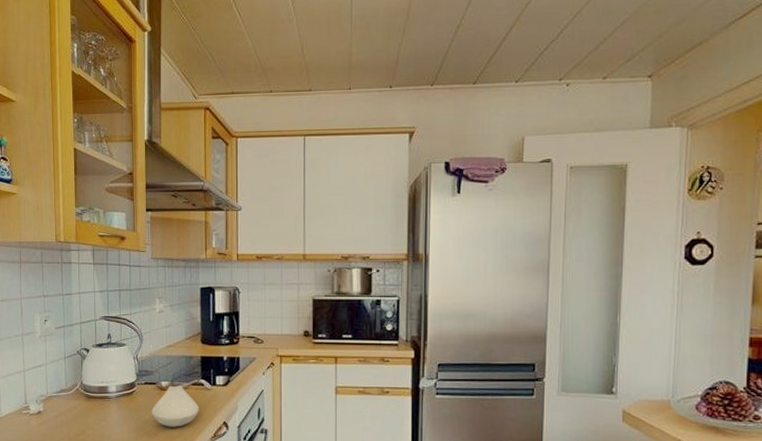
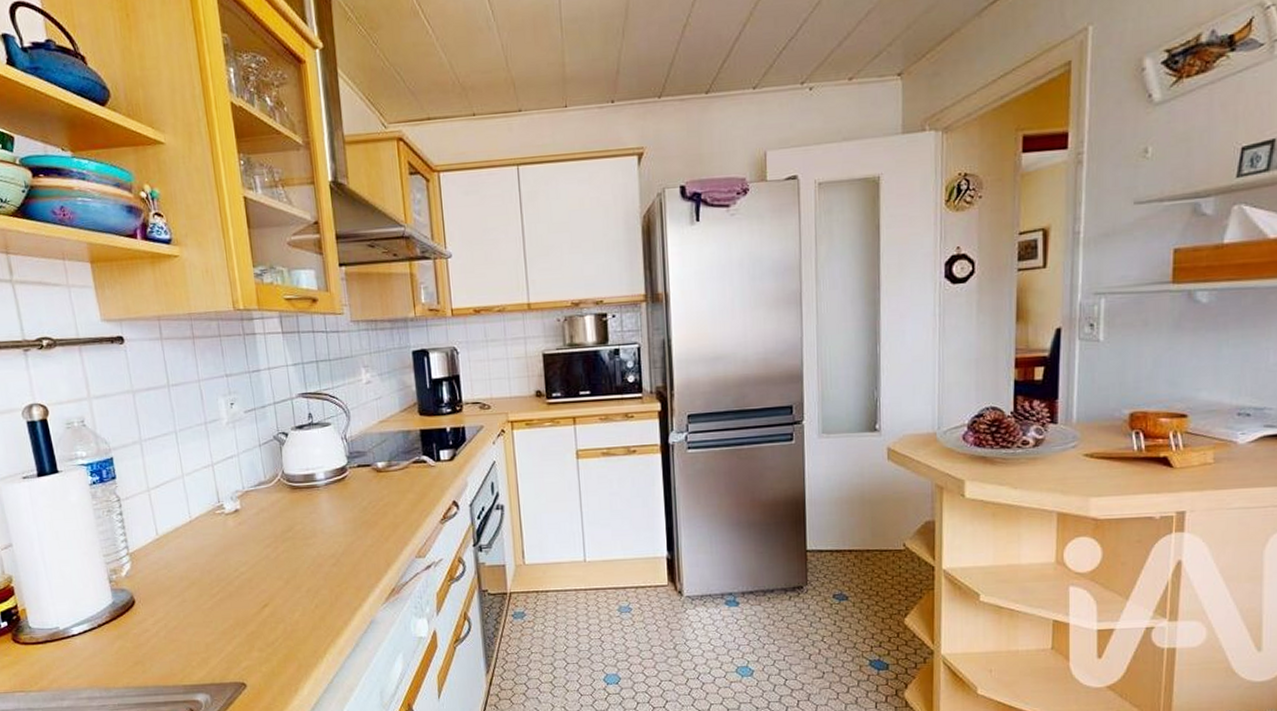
spoon rest: present [152,385,199,427] -> none [369,465,424,513]

